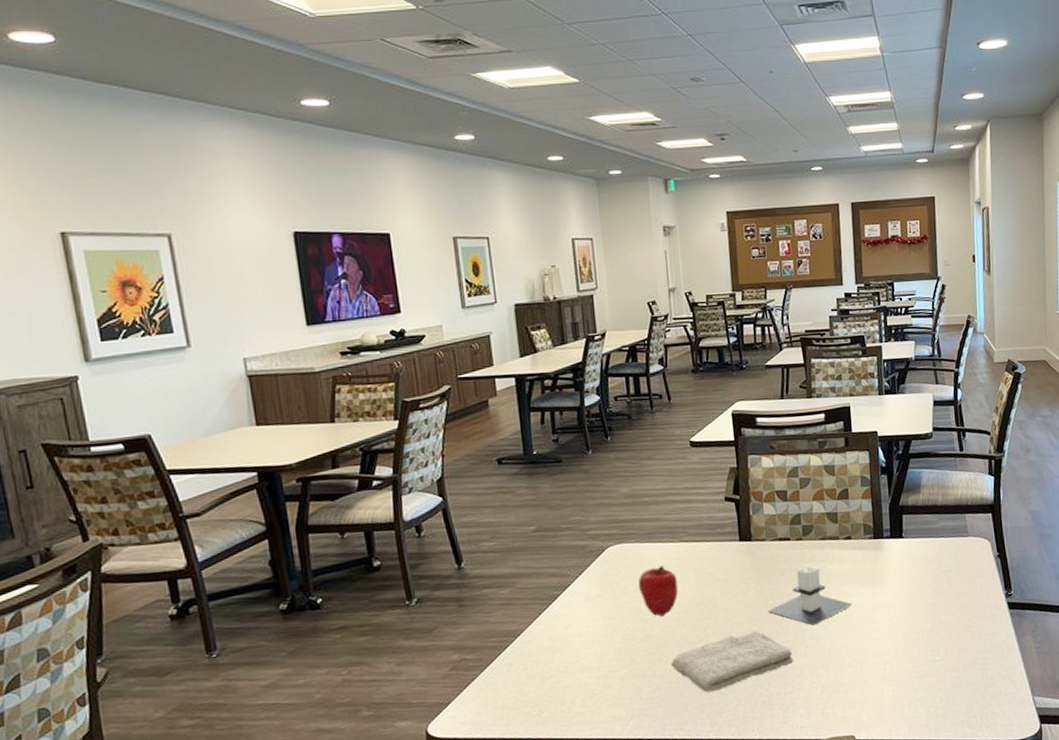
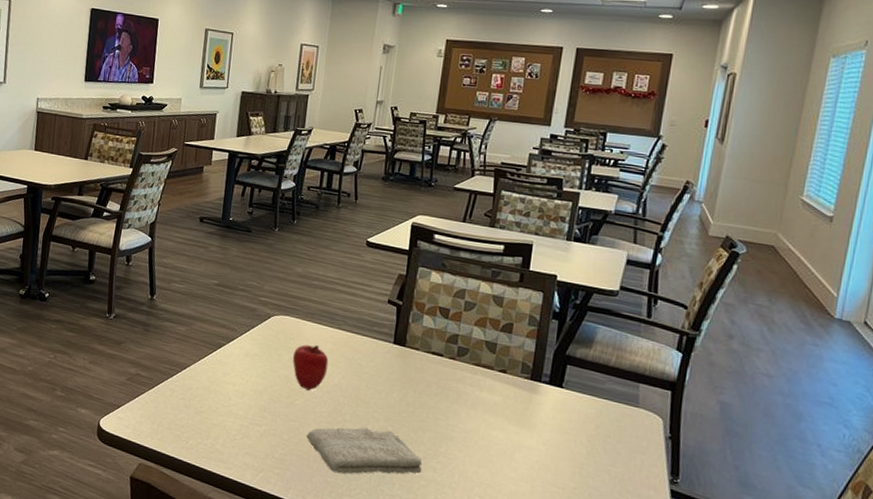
candle: present [767,565,852,625] -> none [406,385,494,445]

